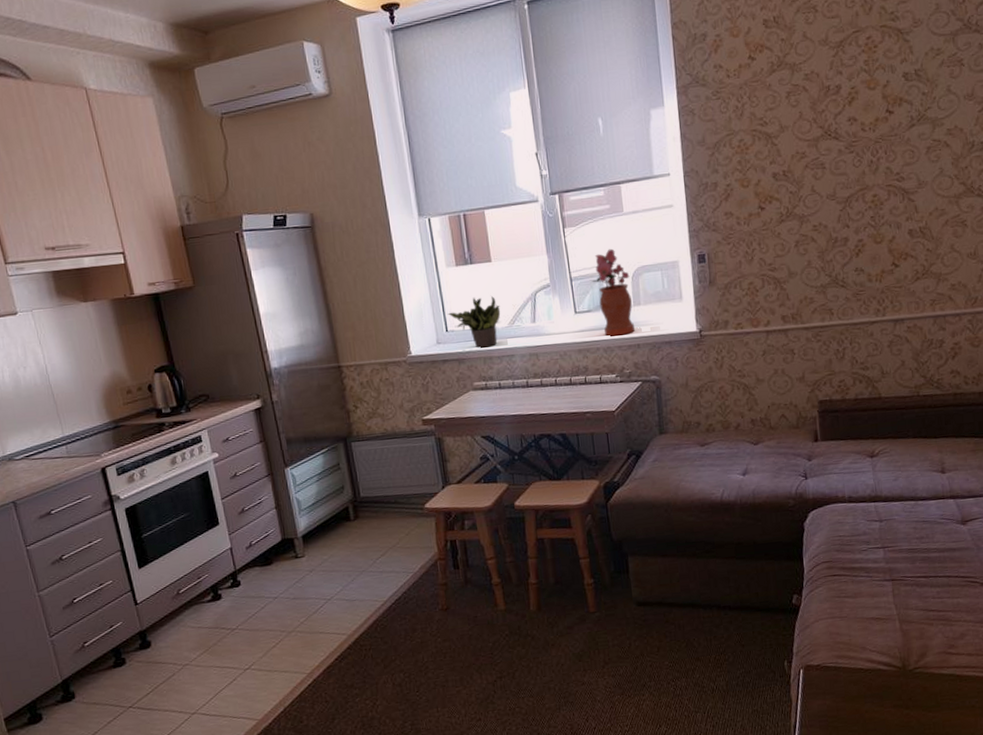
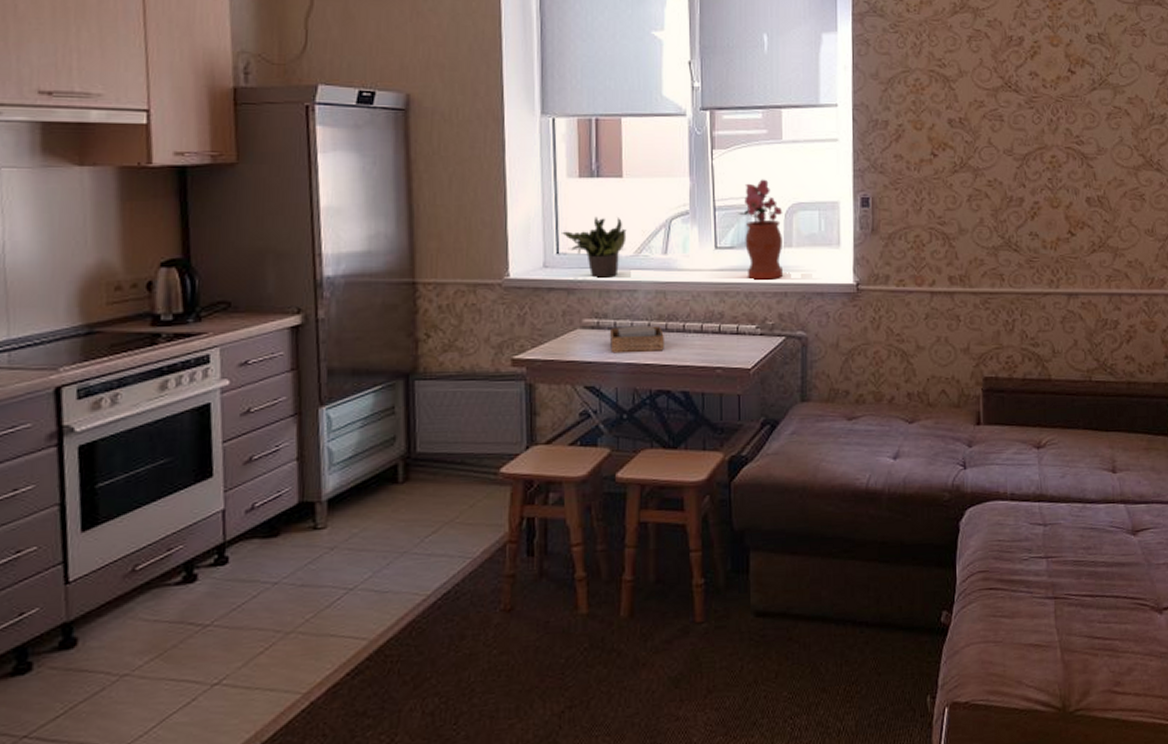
napkin holder: none [495,382,542,408] -> present [609,325,664,354]

